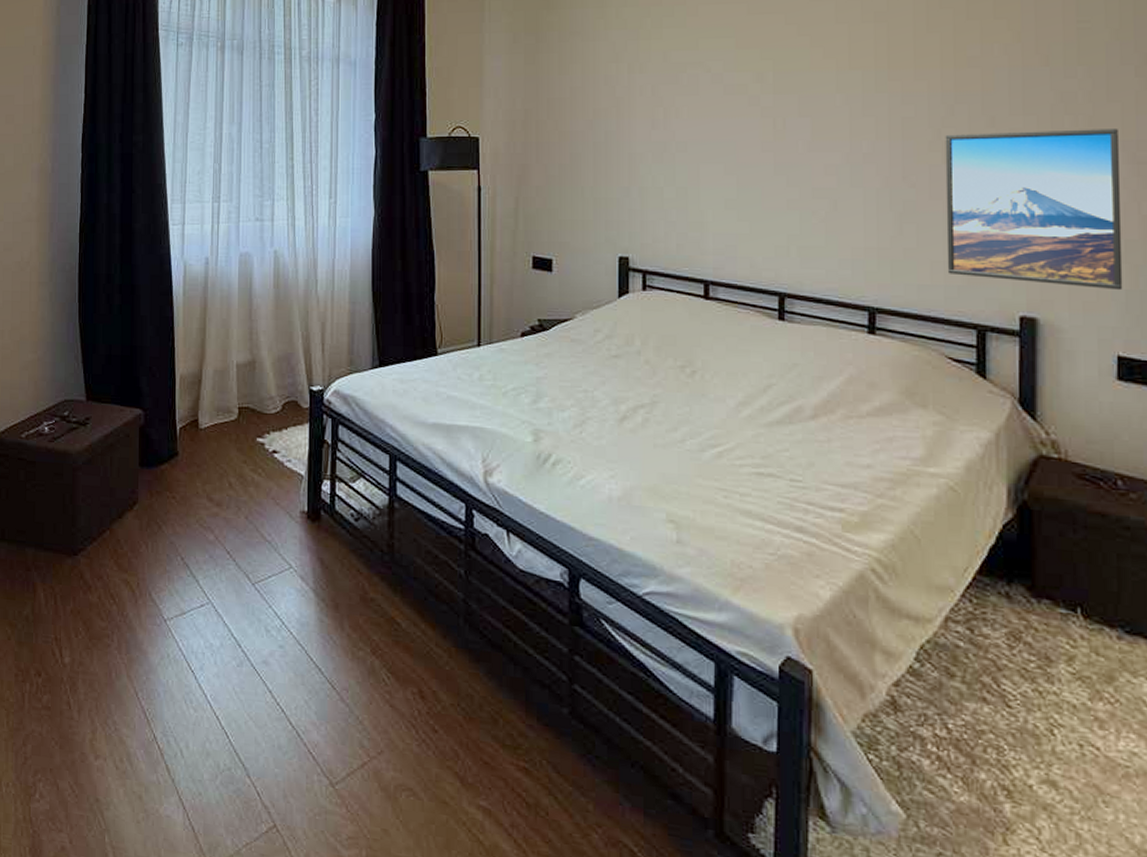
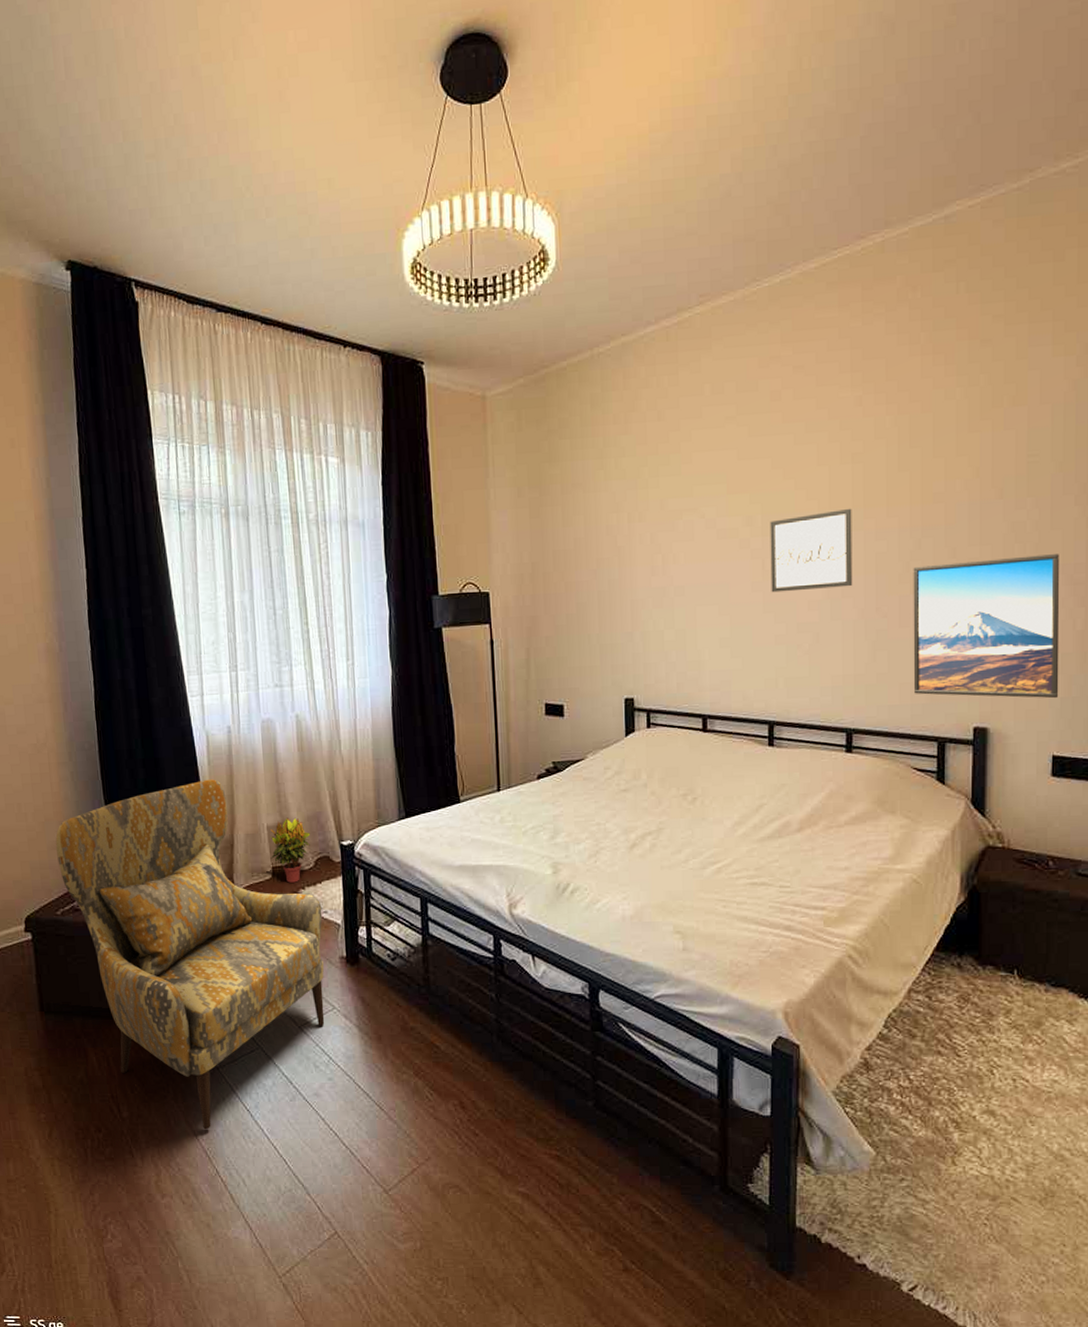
armchair: none [28,310,286,688] -> present [55,779,325,1130]
potted plant: none [237,356,280,426] -> present [269,817,311,883]
wall art: none [782,68,876,154] -> present [770,508,853,593]

